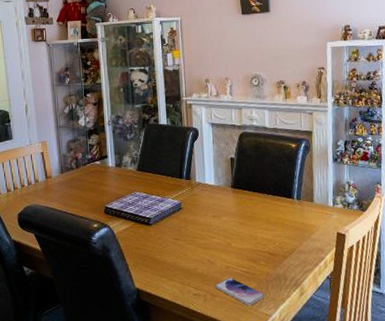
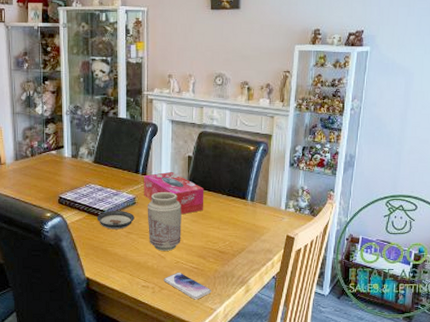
saucer: none [143,217,181,237] -> present [96,211,135,230]
tissue box: none [188,174,250,218] -> present [144,171,205,215]
vase: none [193,195,230,256] -> present [147,192,182,251]

